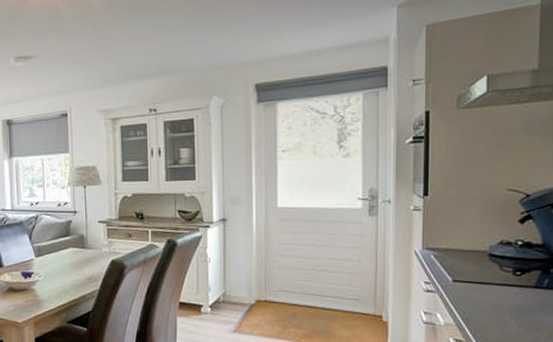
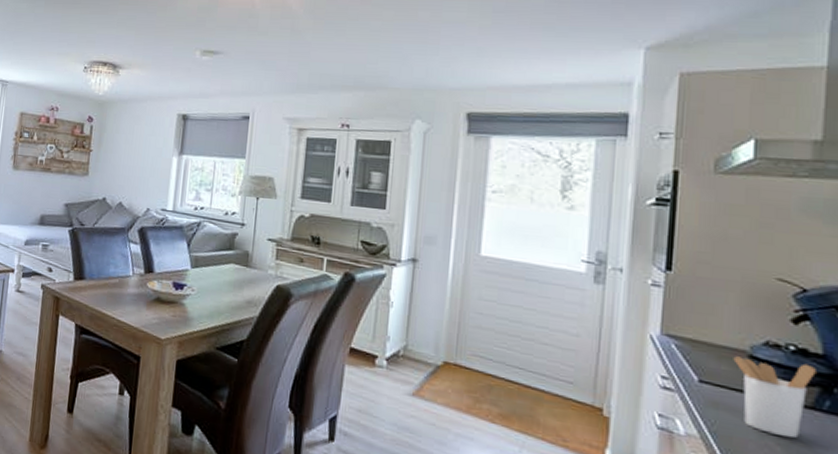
utensil holder: none [477,253,538,313] -> present [733,356,816,438]

